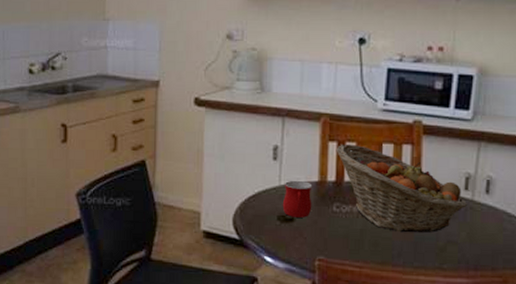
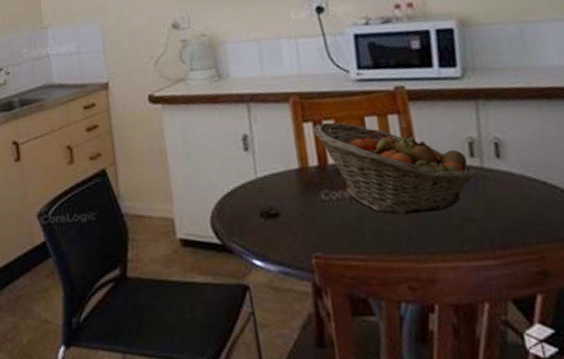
mug: present [282,180,313,218] -> none [261,169,298,212]

